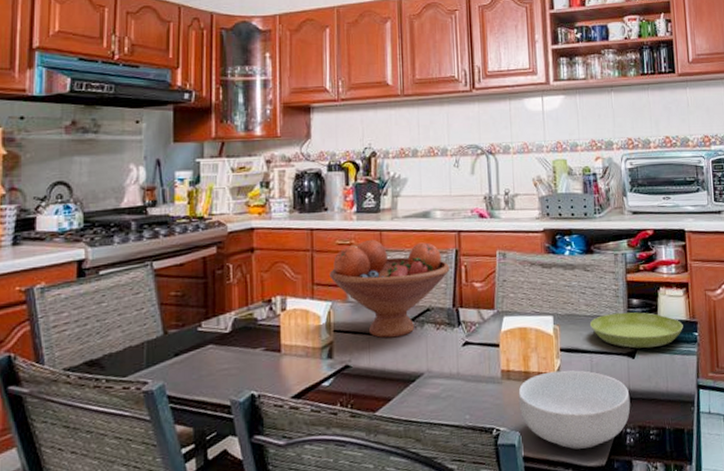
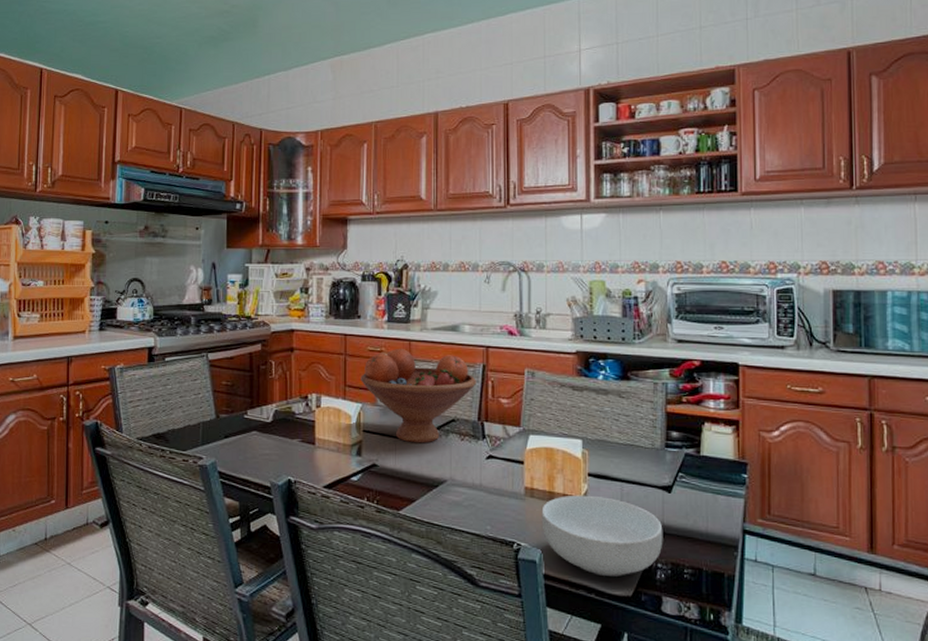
saucer: present [589,312,683,349] -> none [621,444,730,485]

